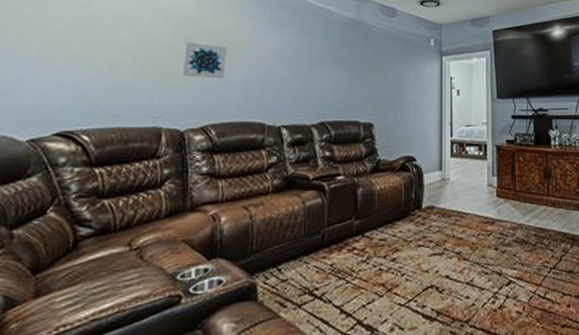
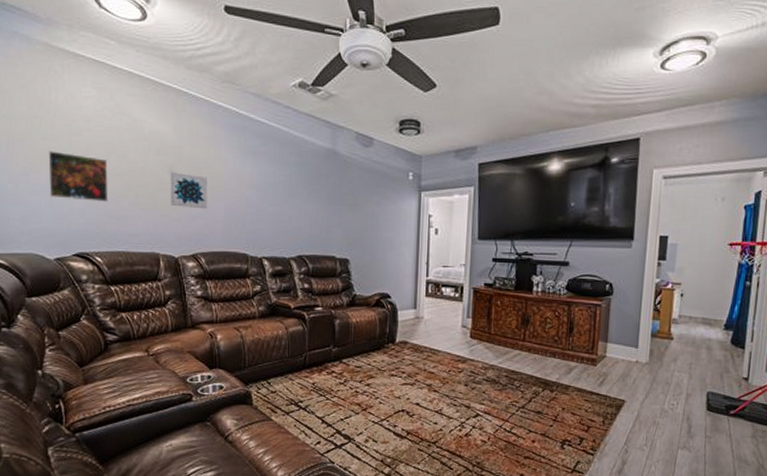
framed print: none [36,23,116,74] -> present [48,150,109,202]

